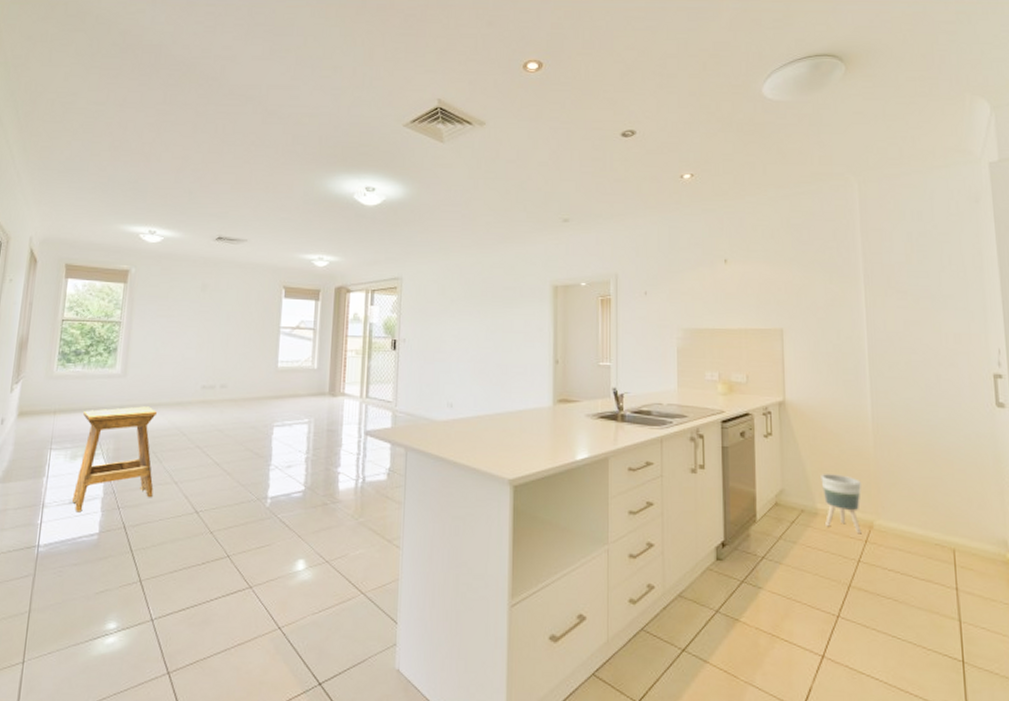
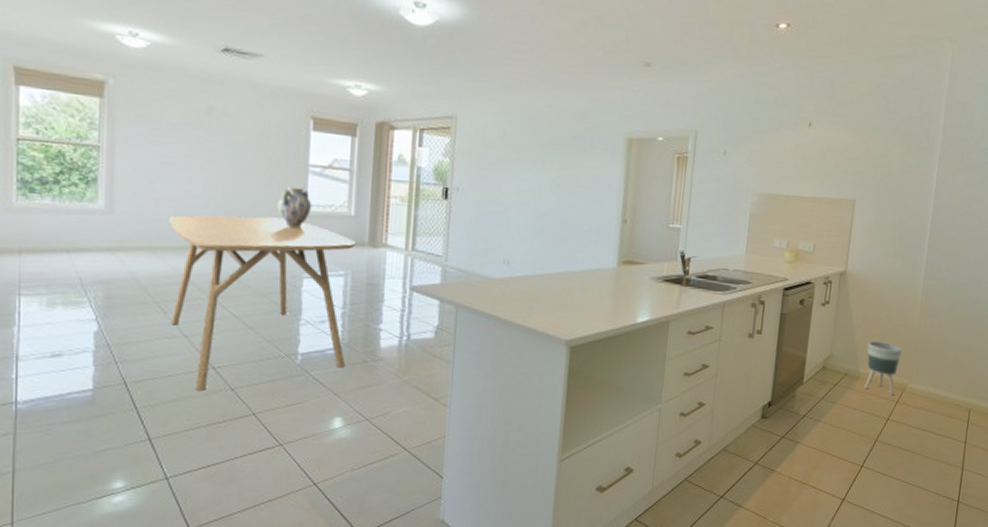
stool: present [71,406,158,513] -> none [54,249,158,367]
dining table: none [165,373,319,535] -> present [169,215,357,392]
ceramic jug: none [254,346,283,383] -> present [277,187,312,229]

